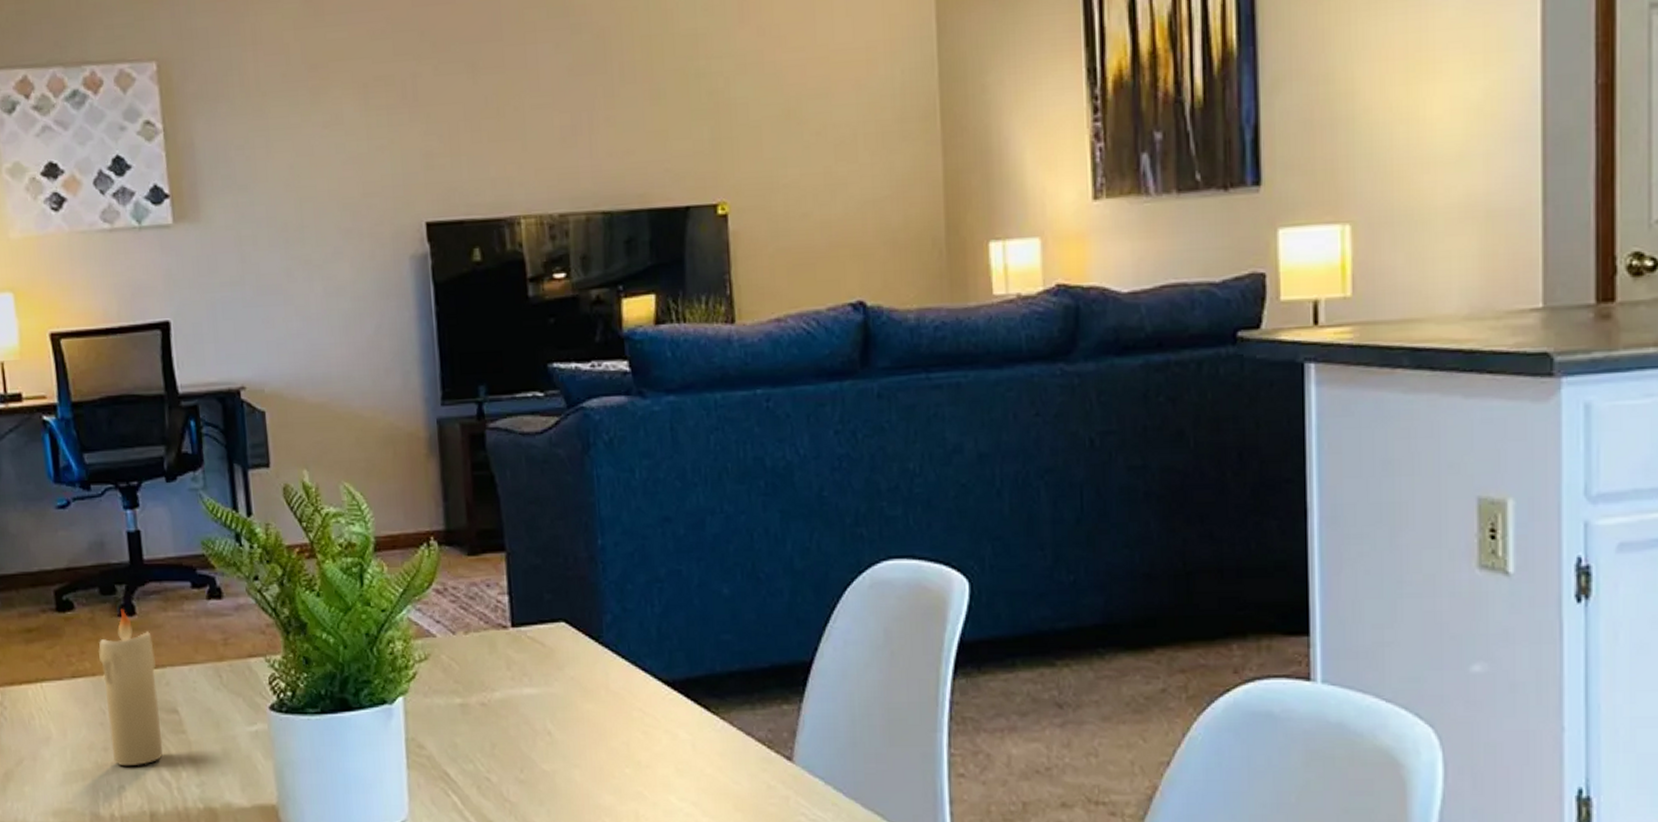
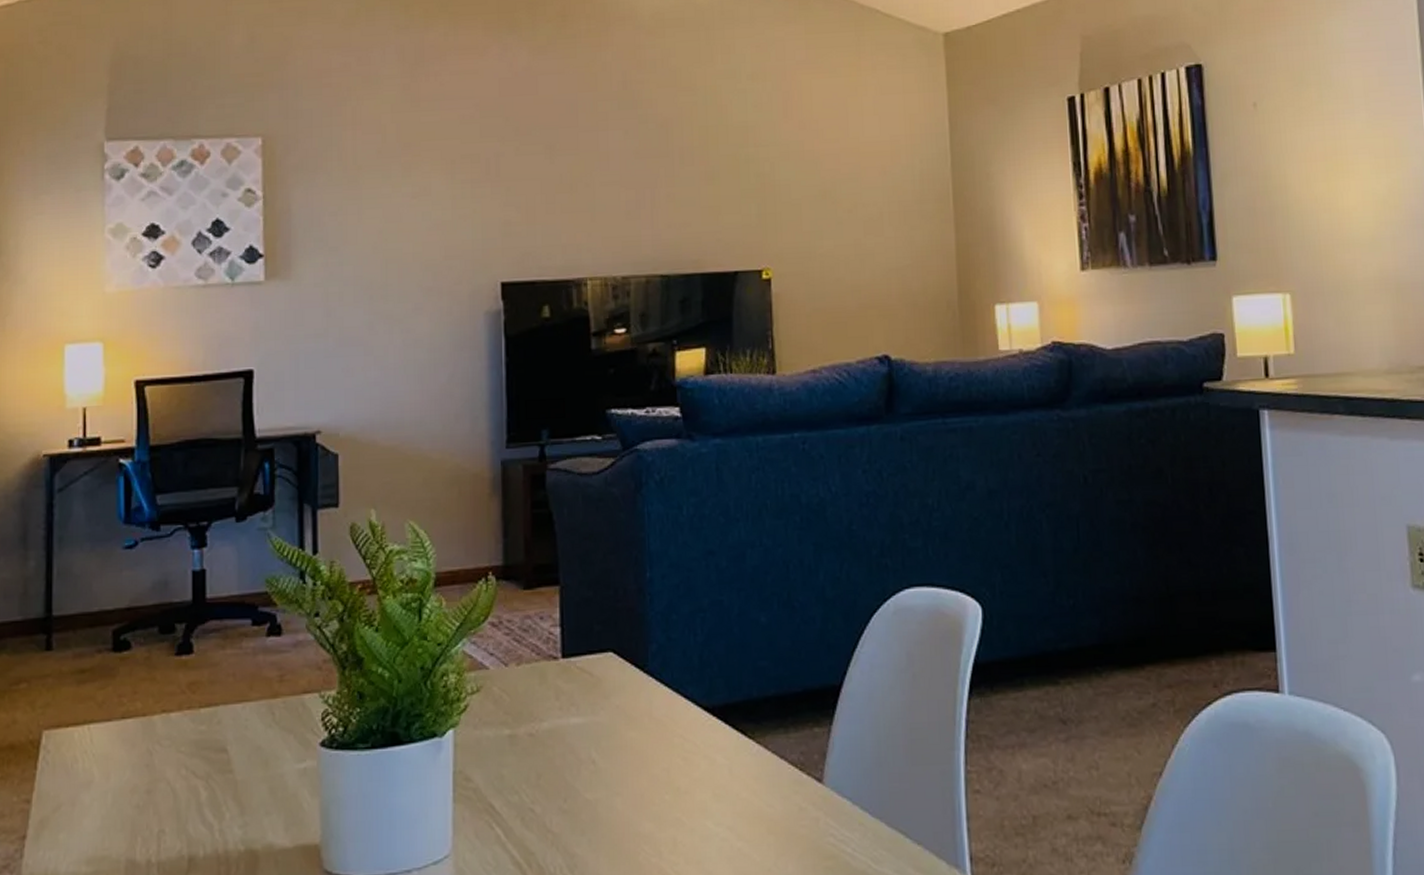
candle: present [98,608,164,765] -> none [152,647,210,808]

